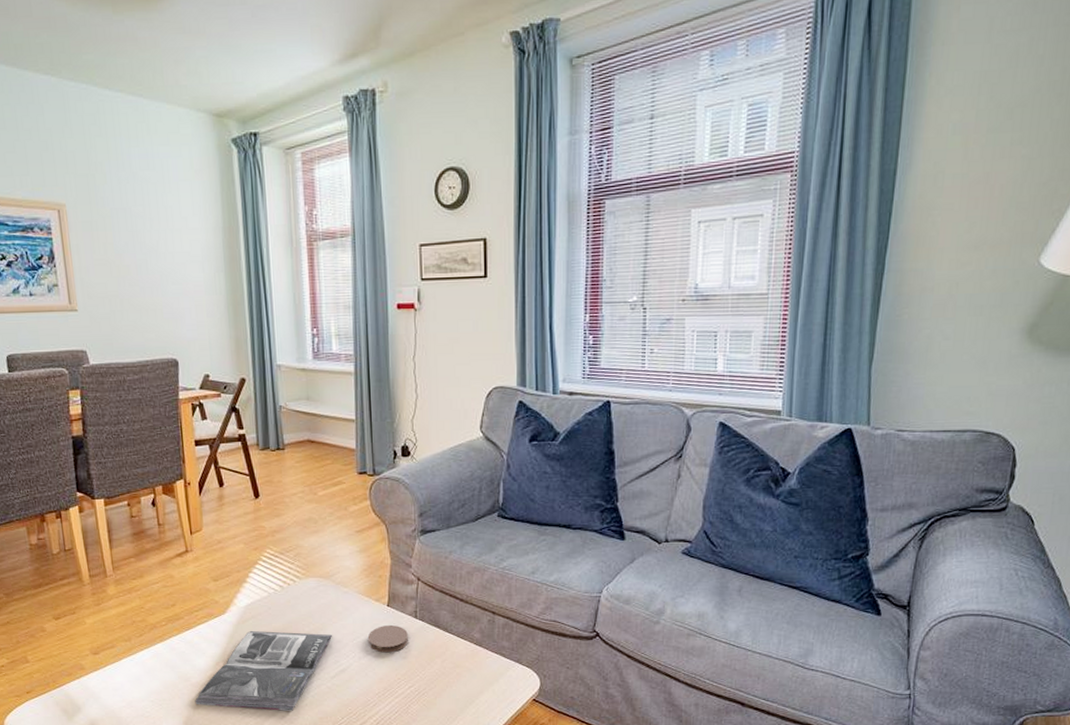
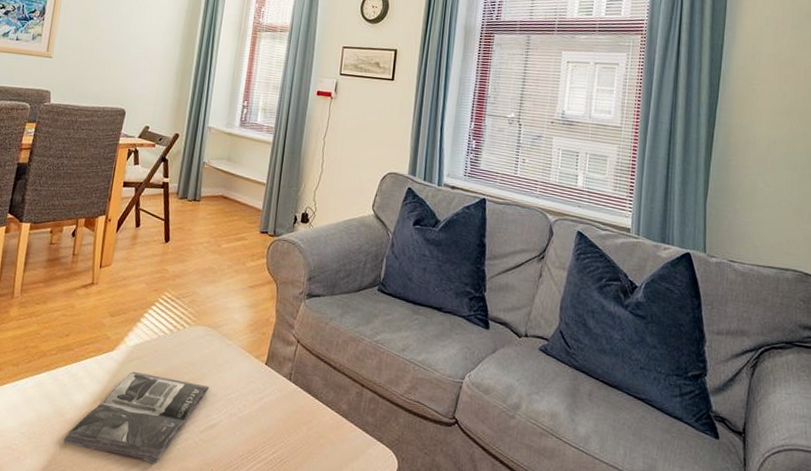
coaster: present [367,625,408,653] -> none [241,384,280,414]

